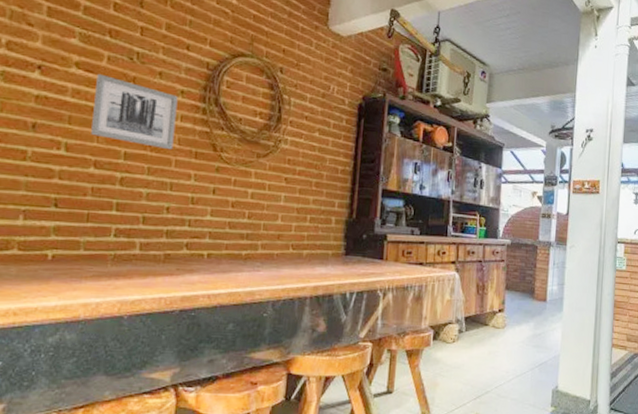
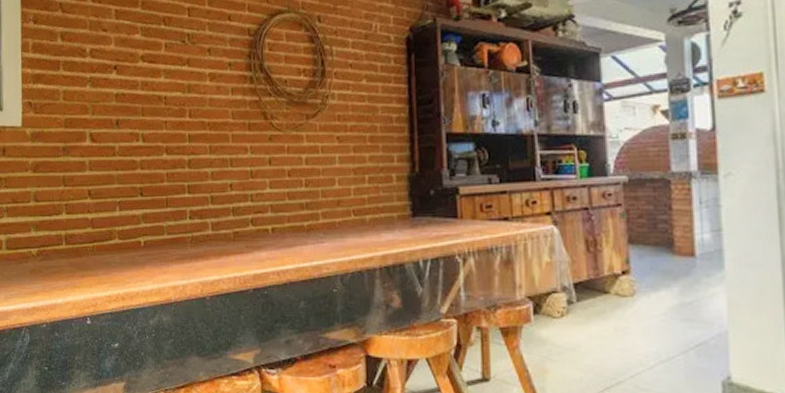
wall art: present [91,73,178,149] -> none [159,62,229,125]

